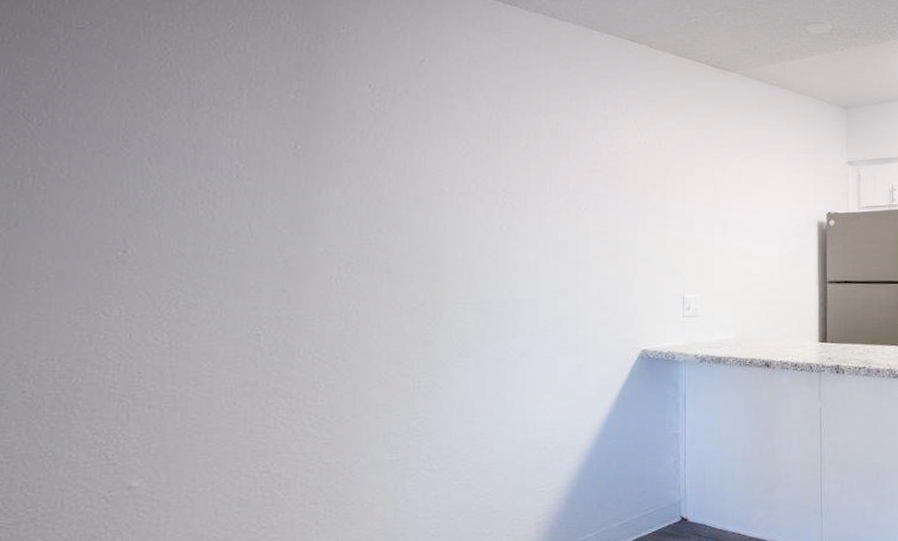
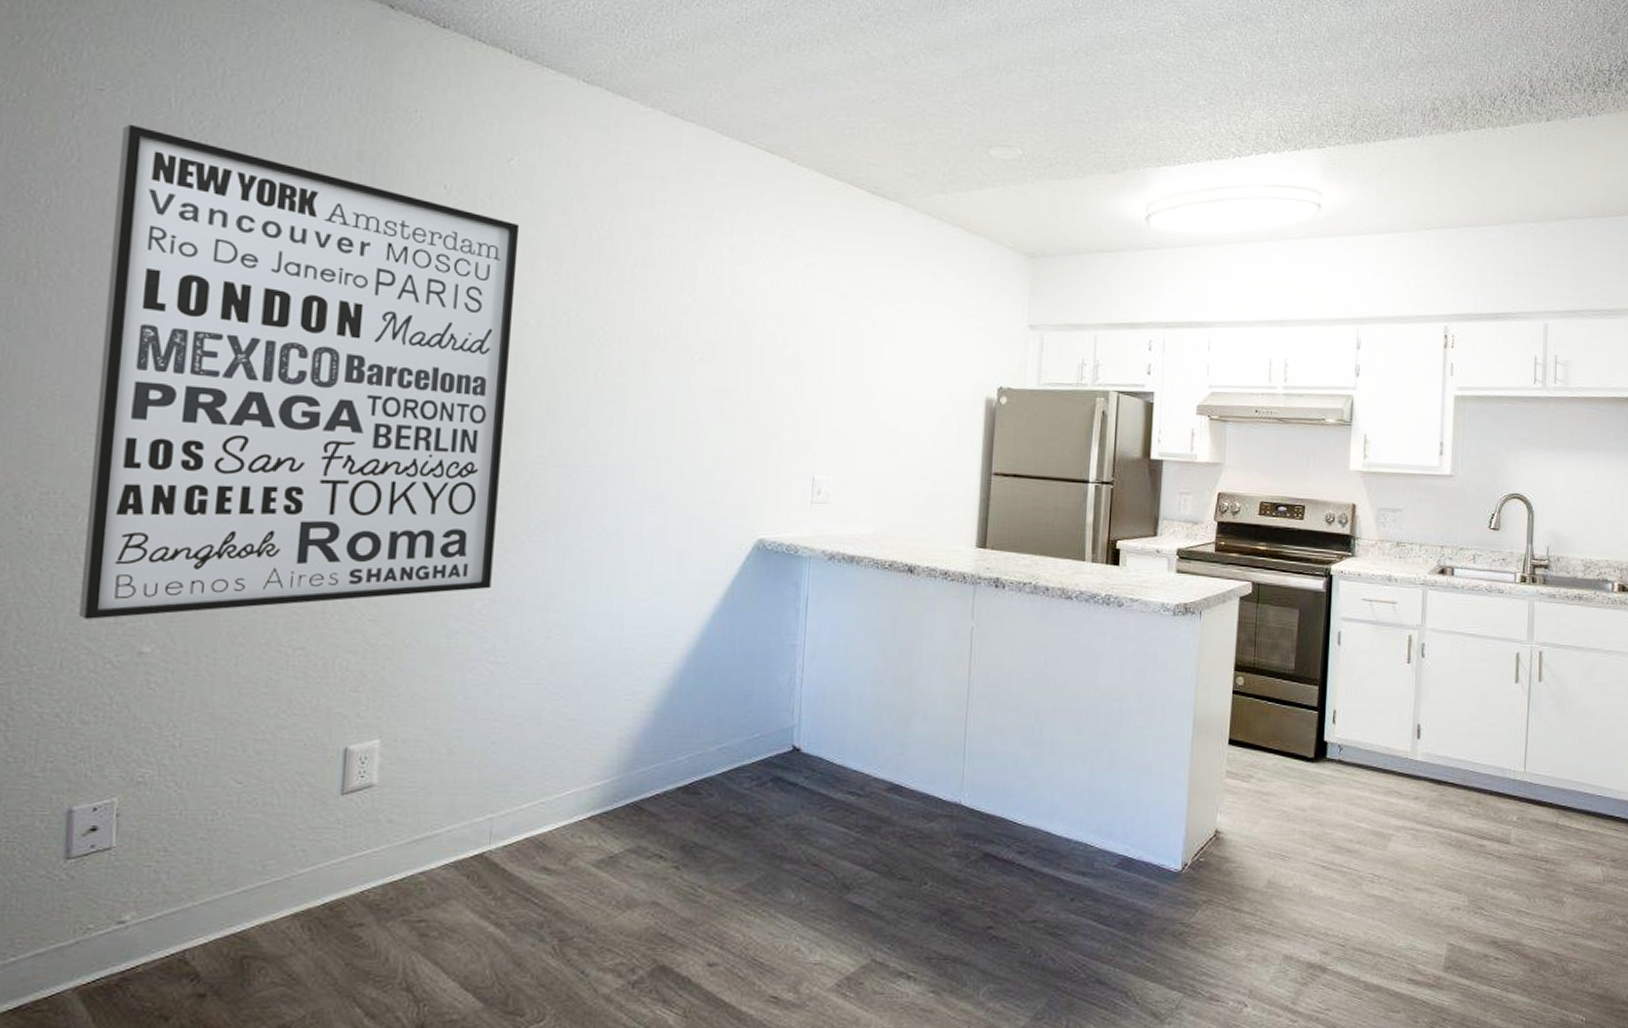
wall art: none [76,54,433,463] -> present [79,124,520,619]

